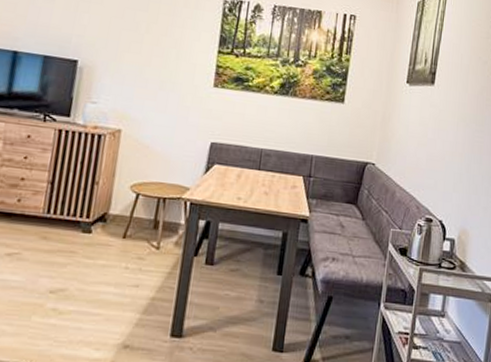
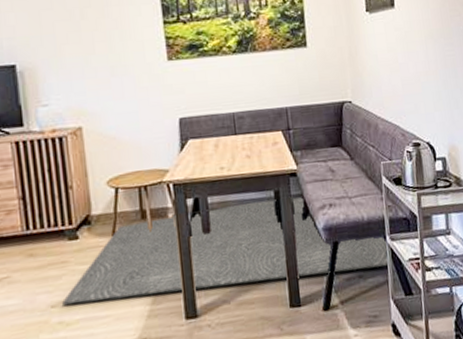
rug: none [61,230,380,334] -> present [62,197,390,305]

